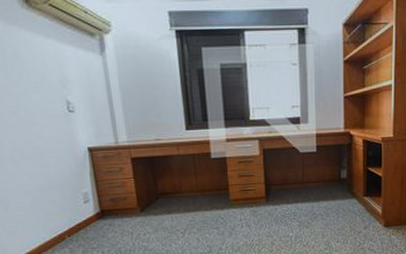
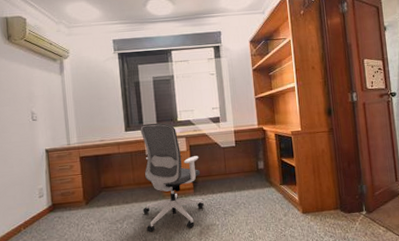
office chair: none [204,121,277,244] -> present [140,123,204,233]

